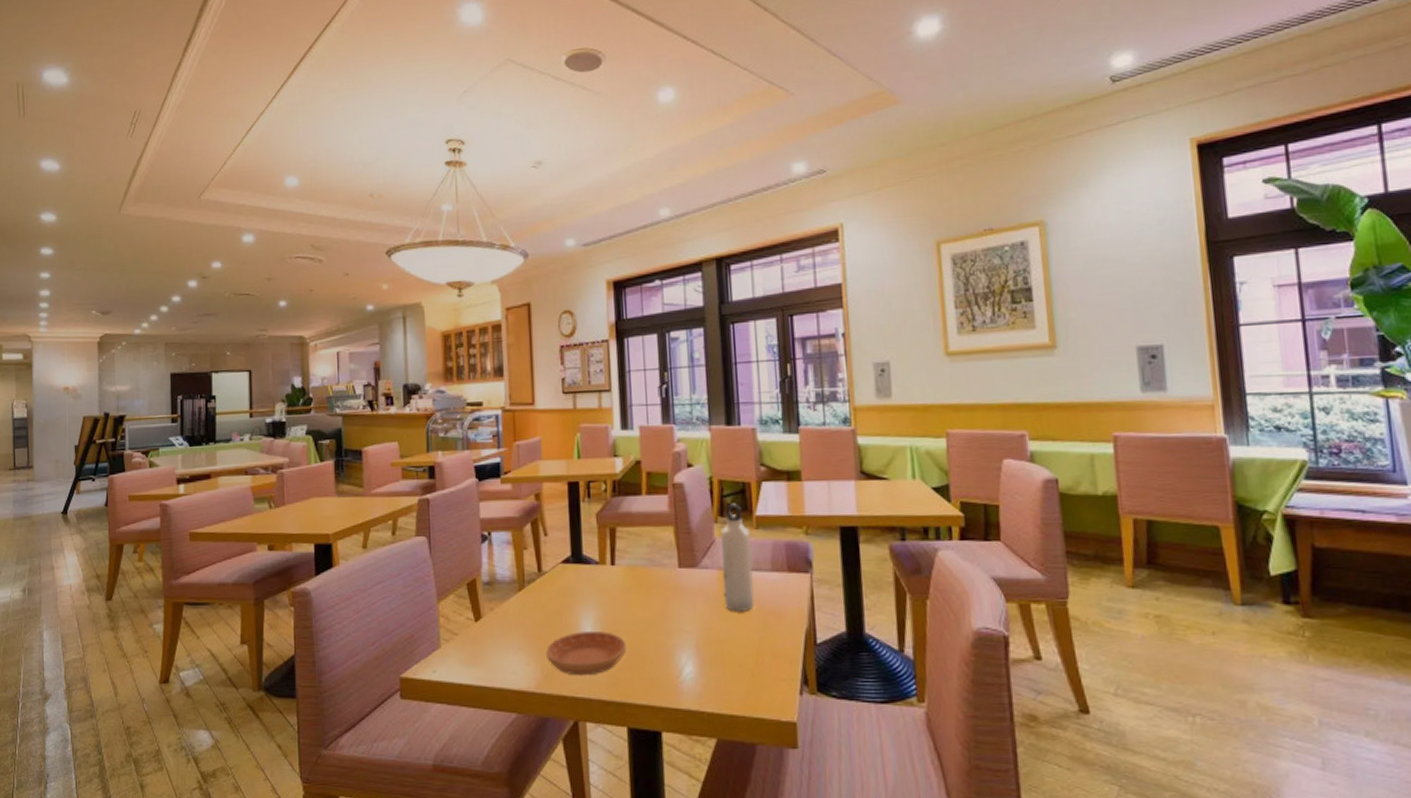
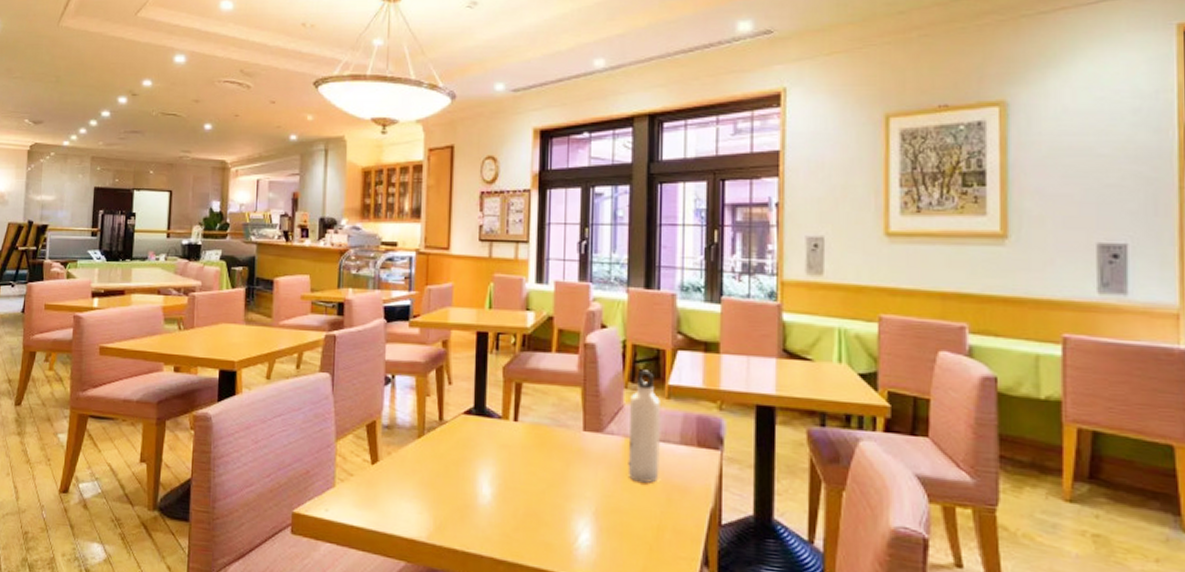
saucer: present [546,632,627,676] -> none [441,486,523,532]

